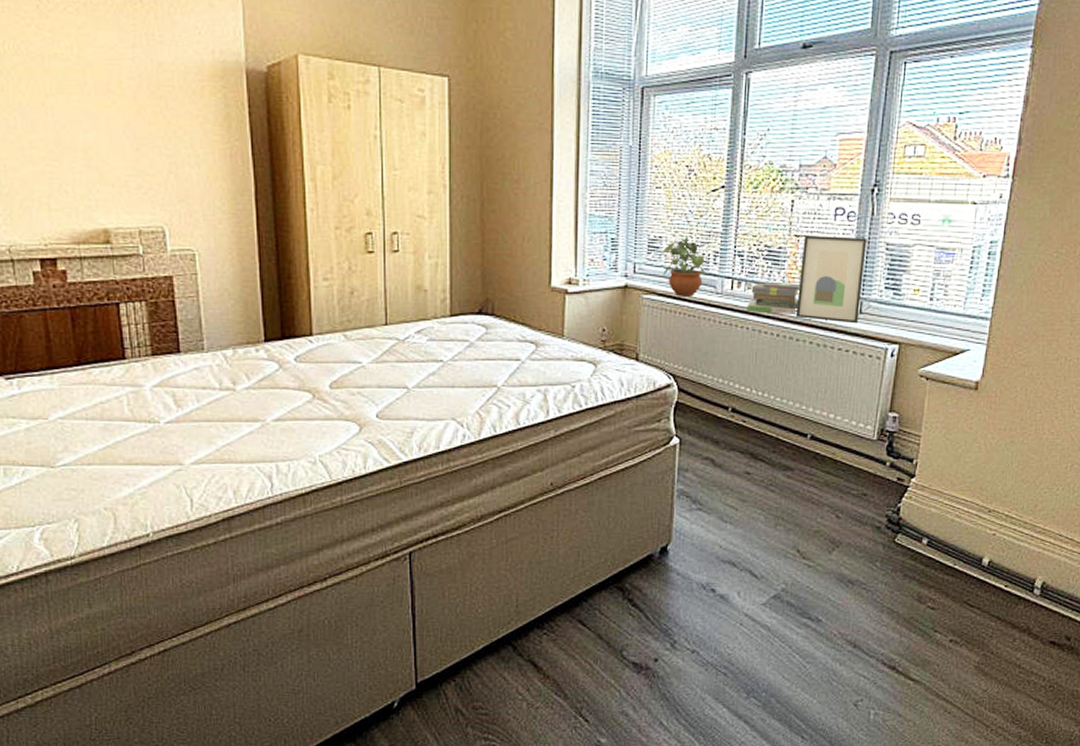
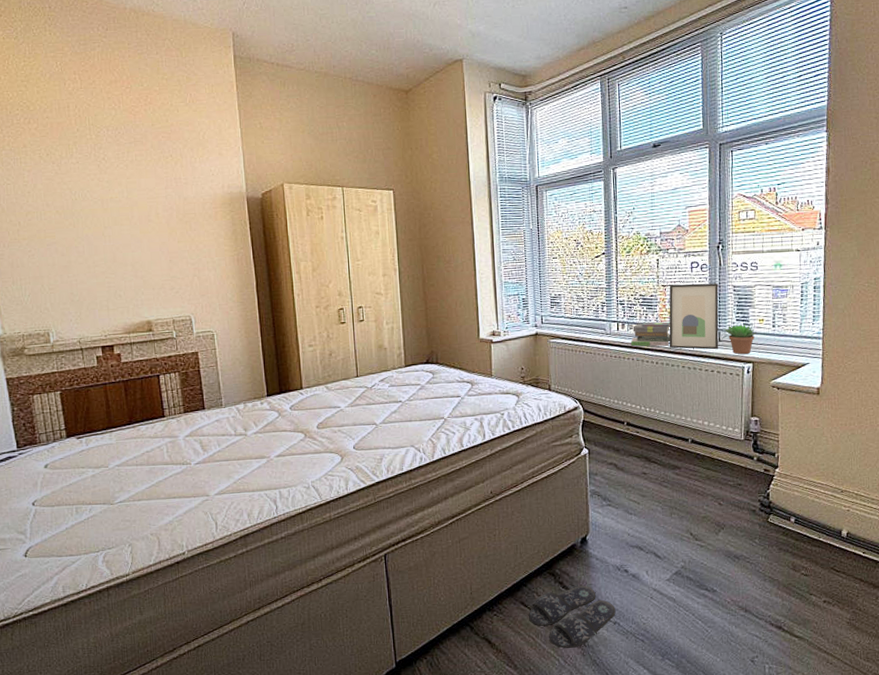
slippers: none [587,605,696,678] -> present [529,585,616,648]
potted plant: present [659,235,706,297] -> none [560,292,597,339]
succulent plant: none [867,293,909,333] -> present [724,324,757,355]

